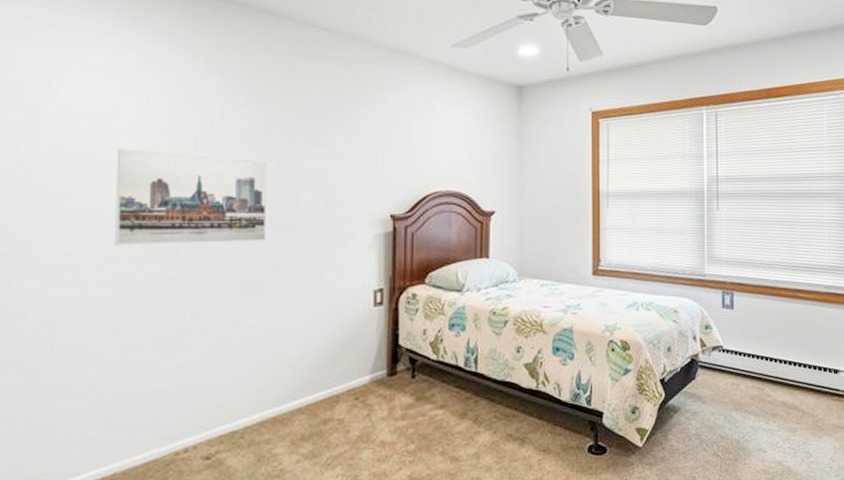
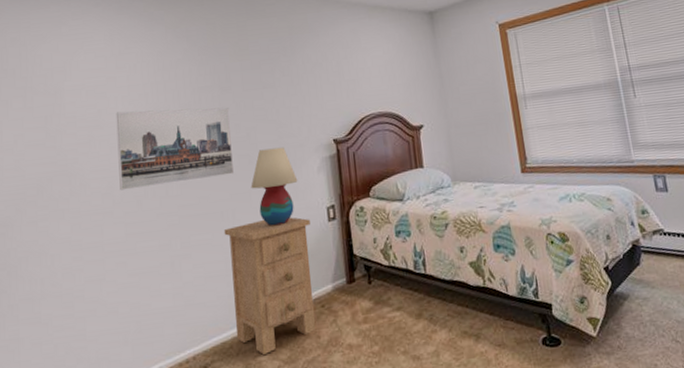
nightstand: none [246,297,352,447] -> present [223,217,315,355]
table lamp: none [285,216,343,306] -> present [251,147,298,226]

